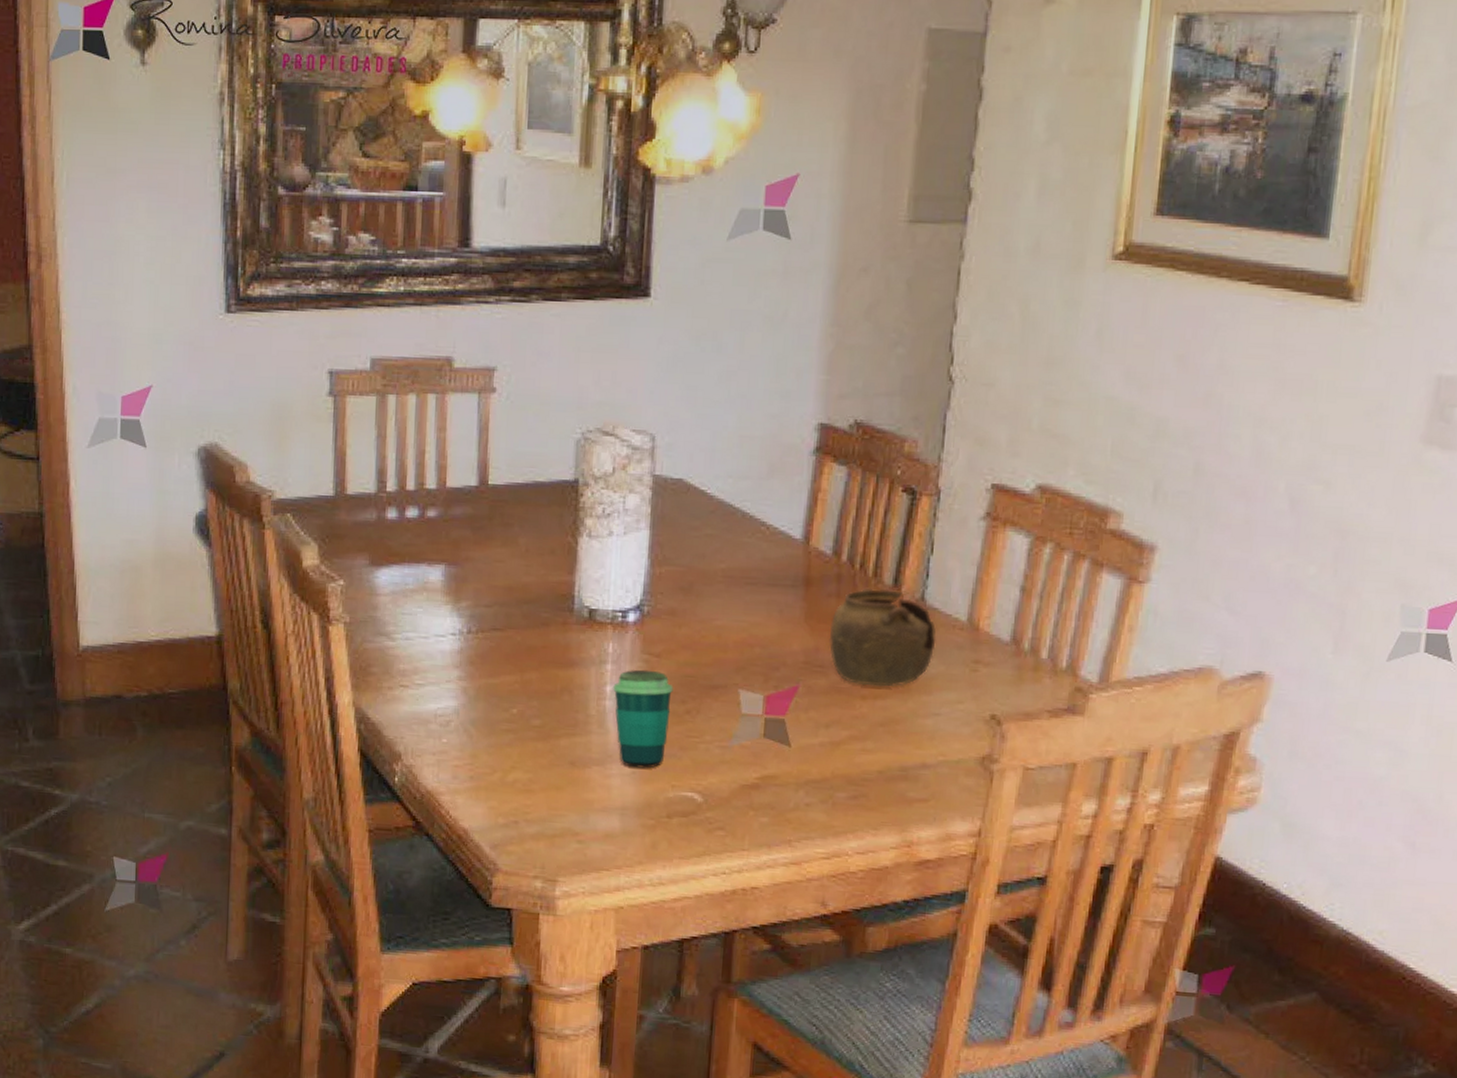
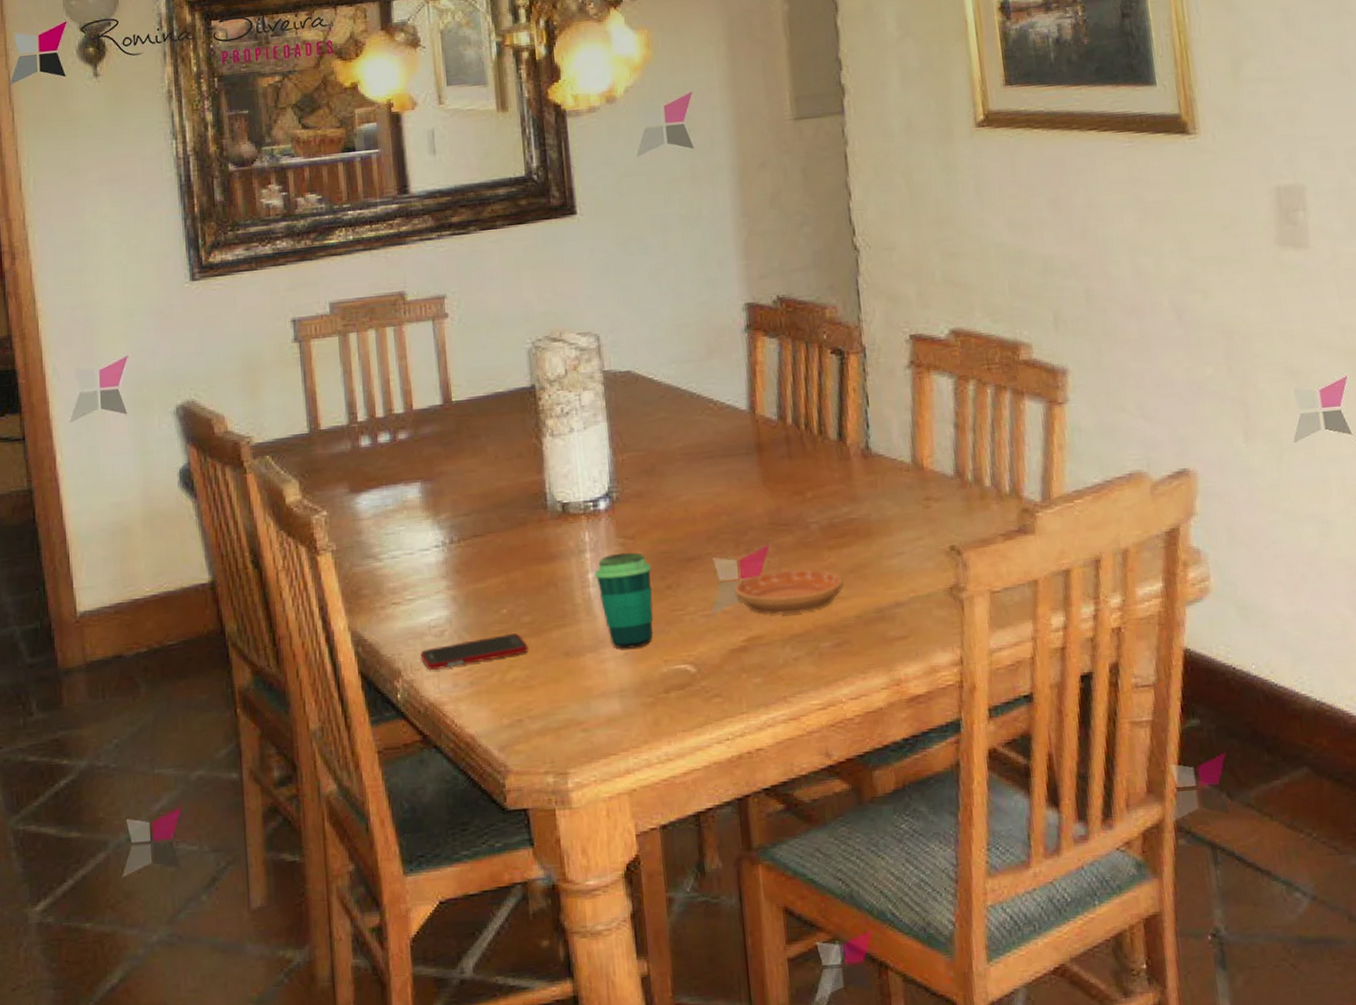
cell phone: none [423,734,534,759] -> present [420,633,528,670]
saucer: none [756,713,871,760] -> present [734,569,843,615]
teapot: present [829,587,937,687] -> none [787,443,888,536]

